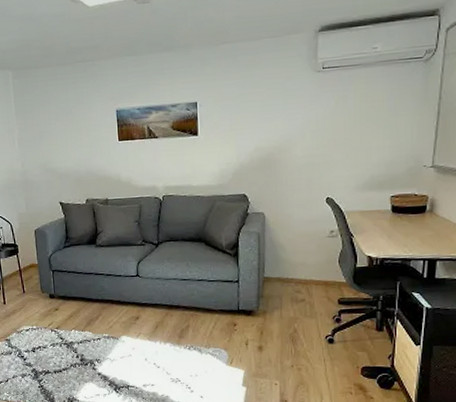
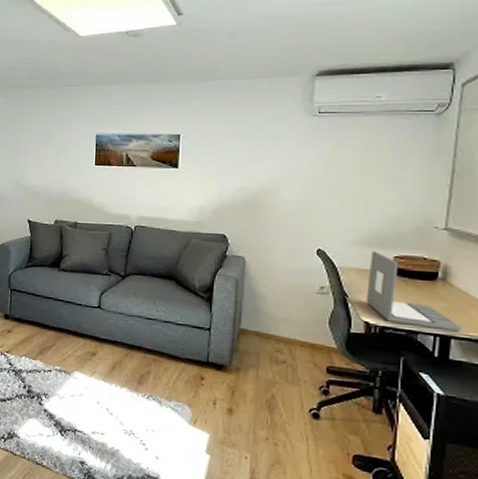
laptop: none [368,193,445,255] -> present [365,250,462,332]

